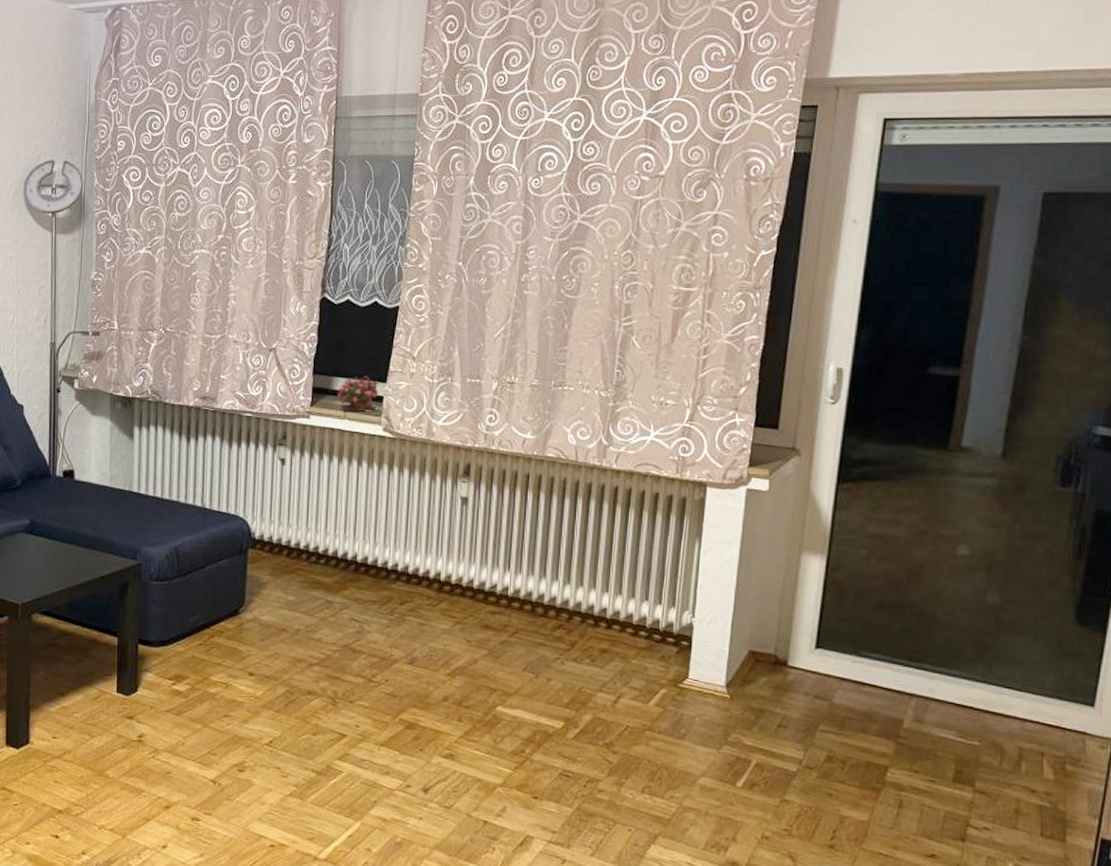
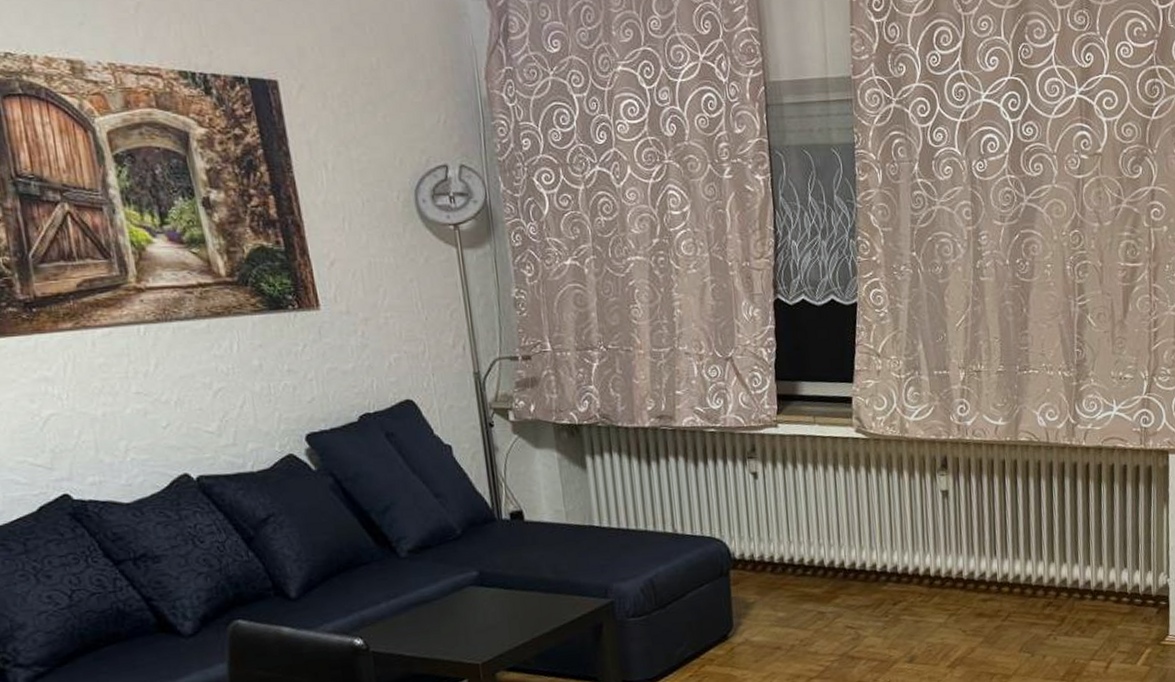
potted flower: present [337,376,379,411] -> none [803,377,848,416]

